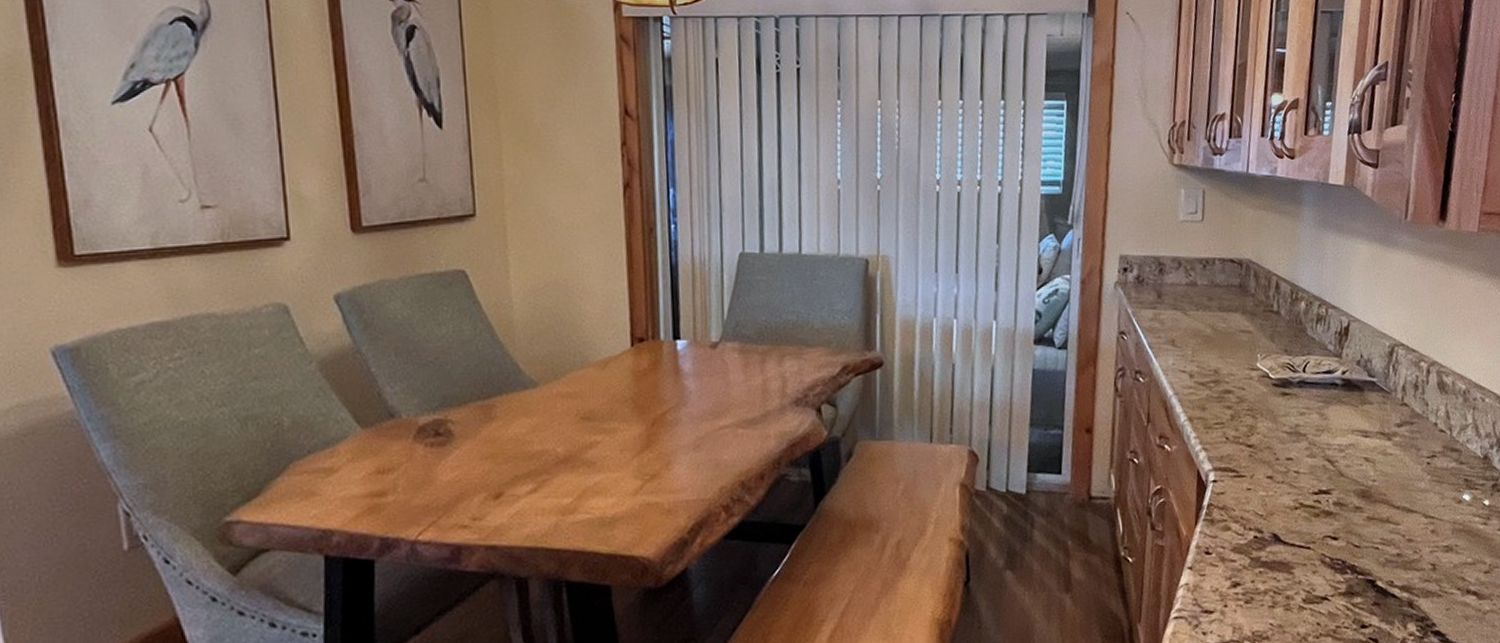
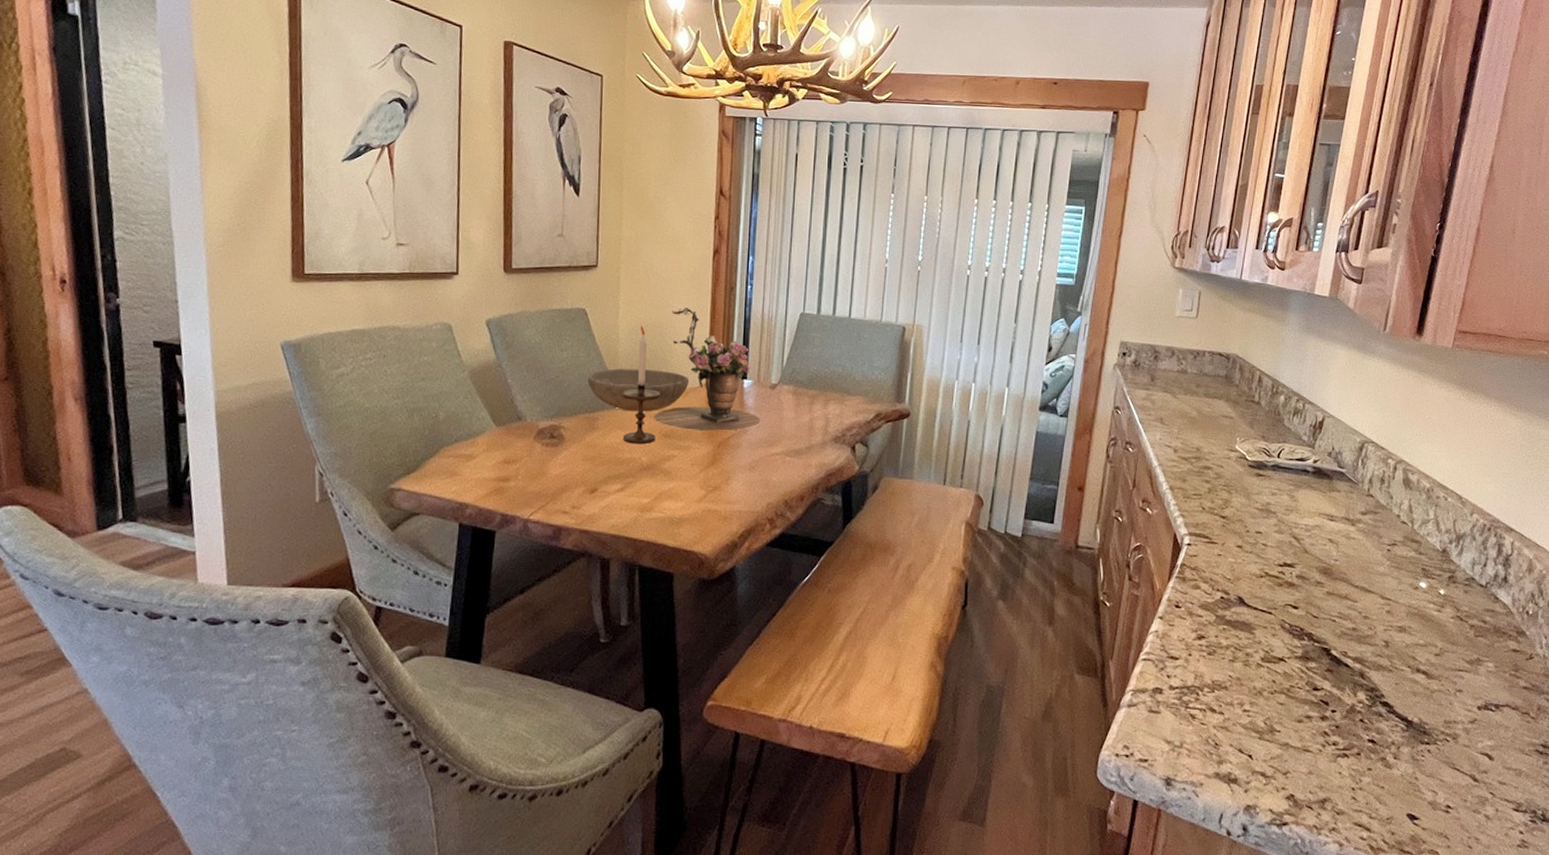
bowl: none [476,338,609,393] -> present [587,368,690,412]
candlestick: none [523,285,573,433] -> present [622,325,660,445]
flower arrangement: none [567,258,703,409] -> present [654,308,761,431]

